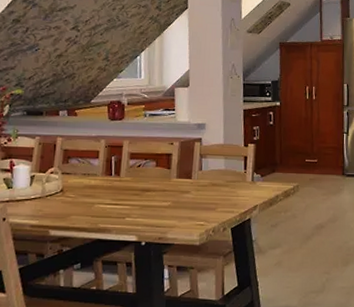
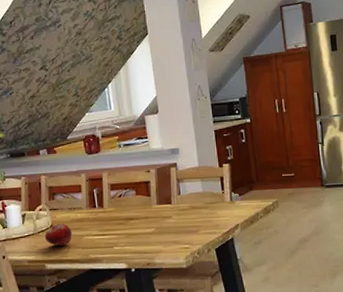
fruit: none [52,189,83,212] -> present [44,223,73,246]

